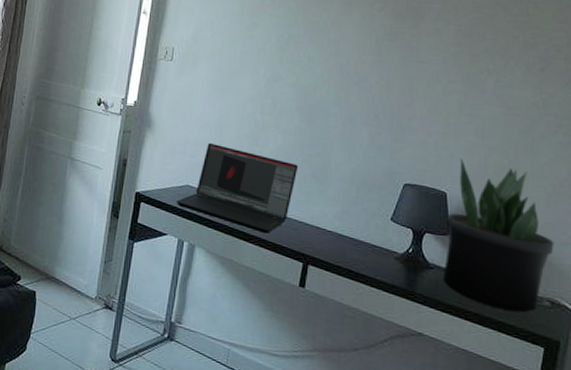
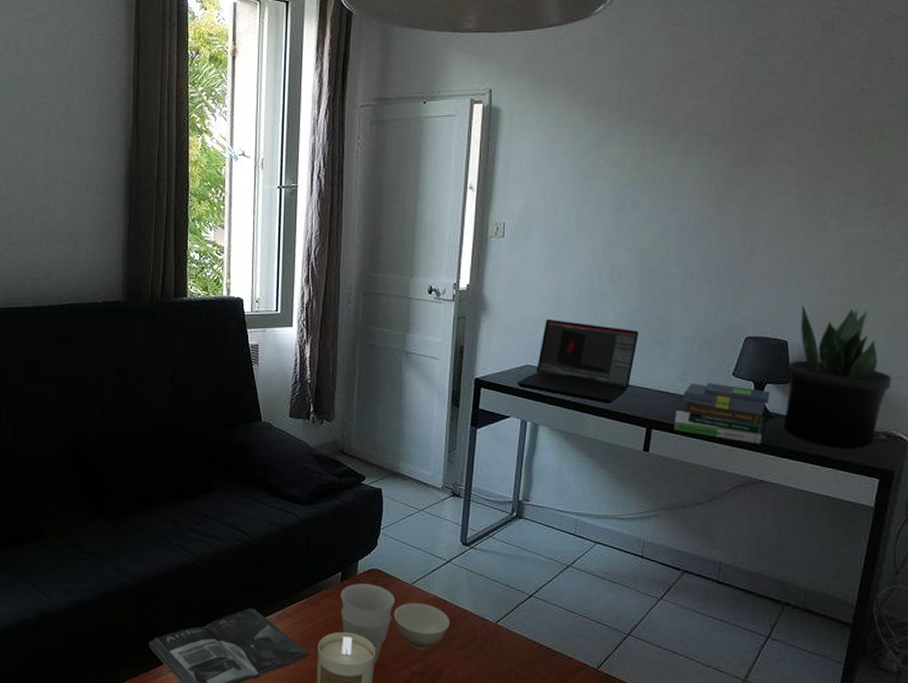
books: none [330,222,429,295] -> present [673,382,771,445]

